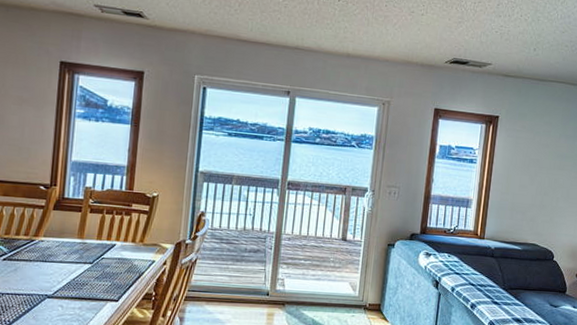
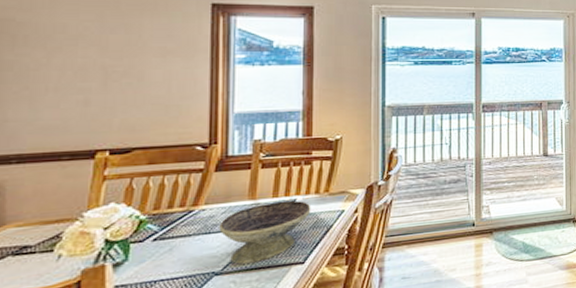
decorative bowl: none [53,244,128,293] -> present [219,200,311,265]

